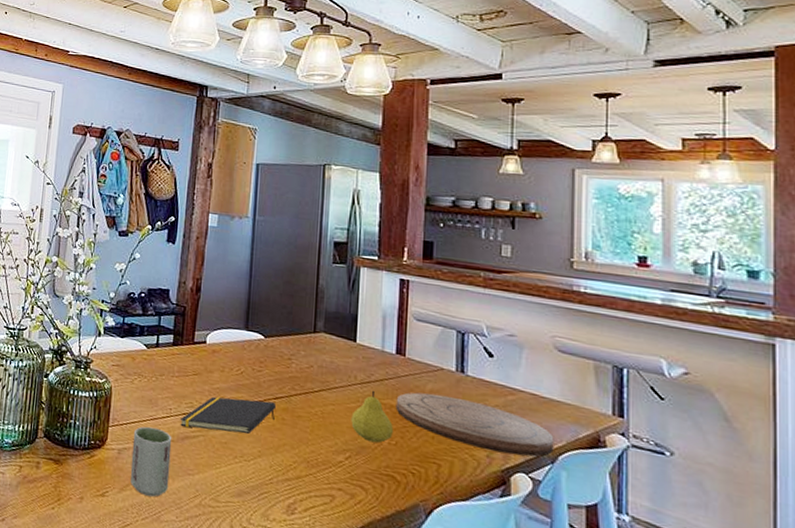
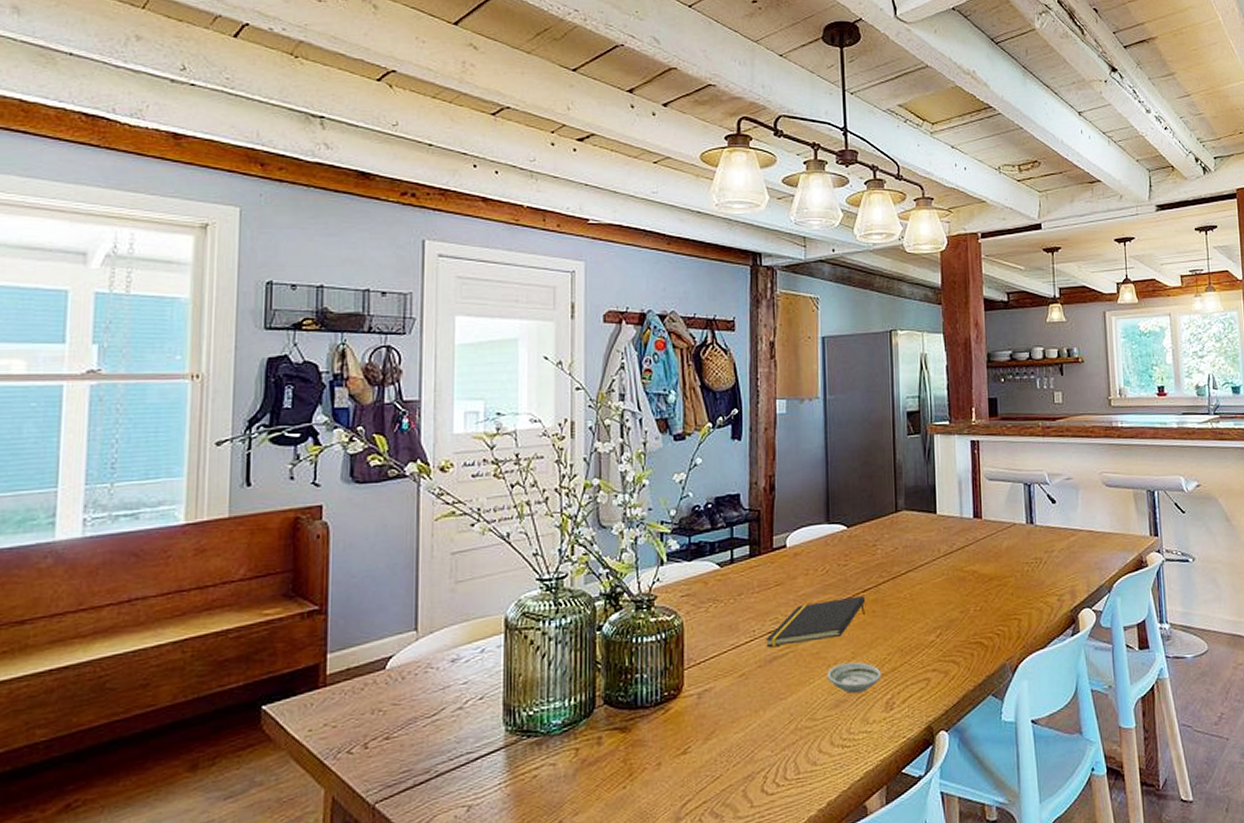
cup: present [130,426,172,497] -> none [714,656,760,738]
saucer: none [232,458,286,490] -> present [826,662,882,694]
fruit: present [351,390,394,443] -> none [938,559,978,614]
cutting board: present [395,392,554,457] -> none [977,549,1110,594]

